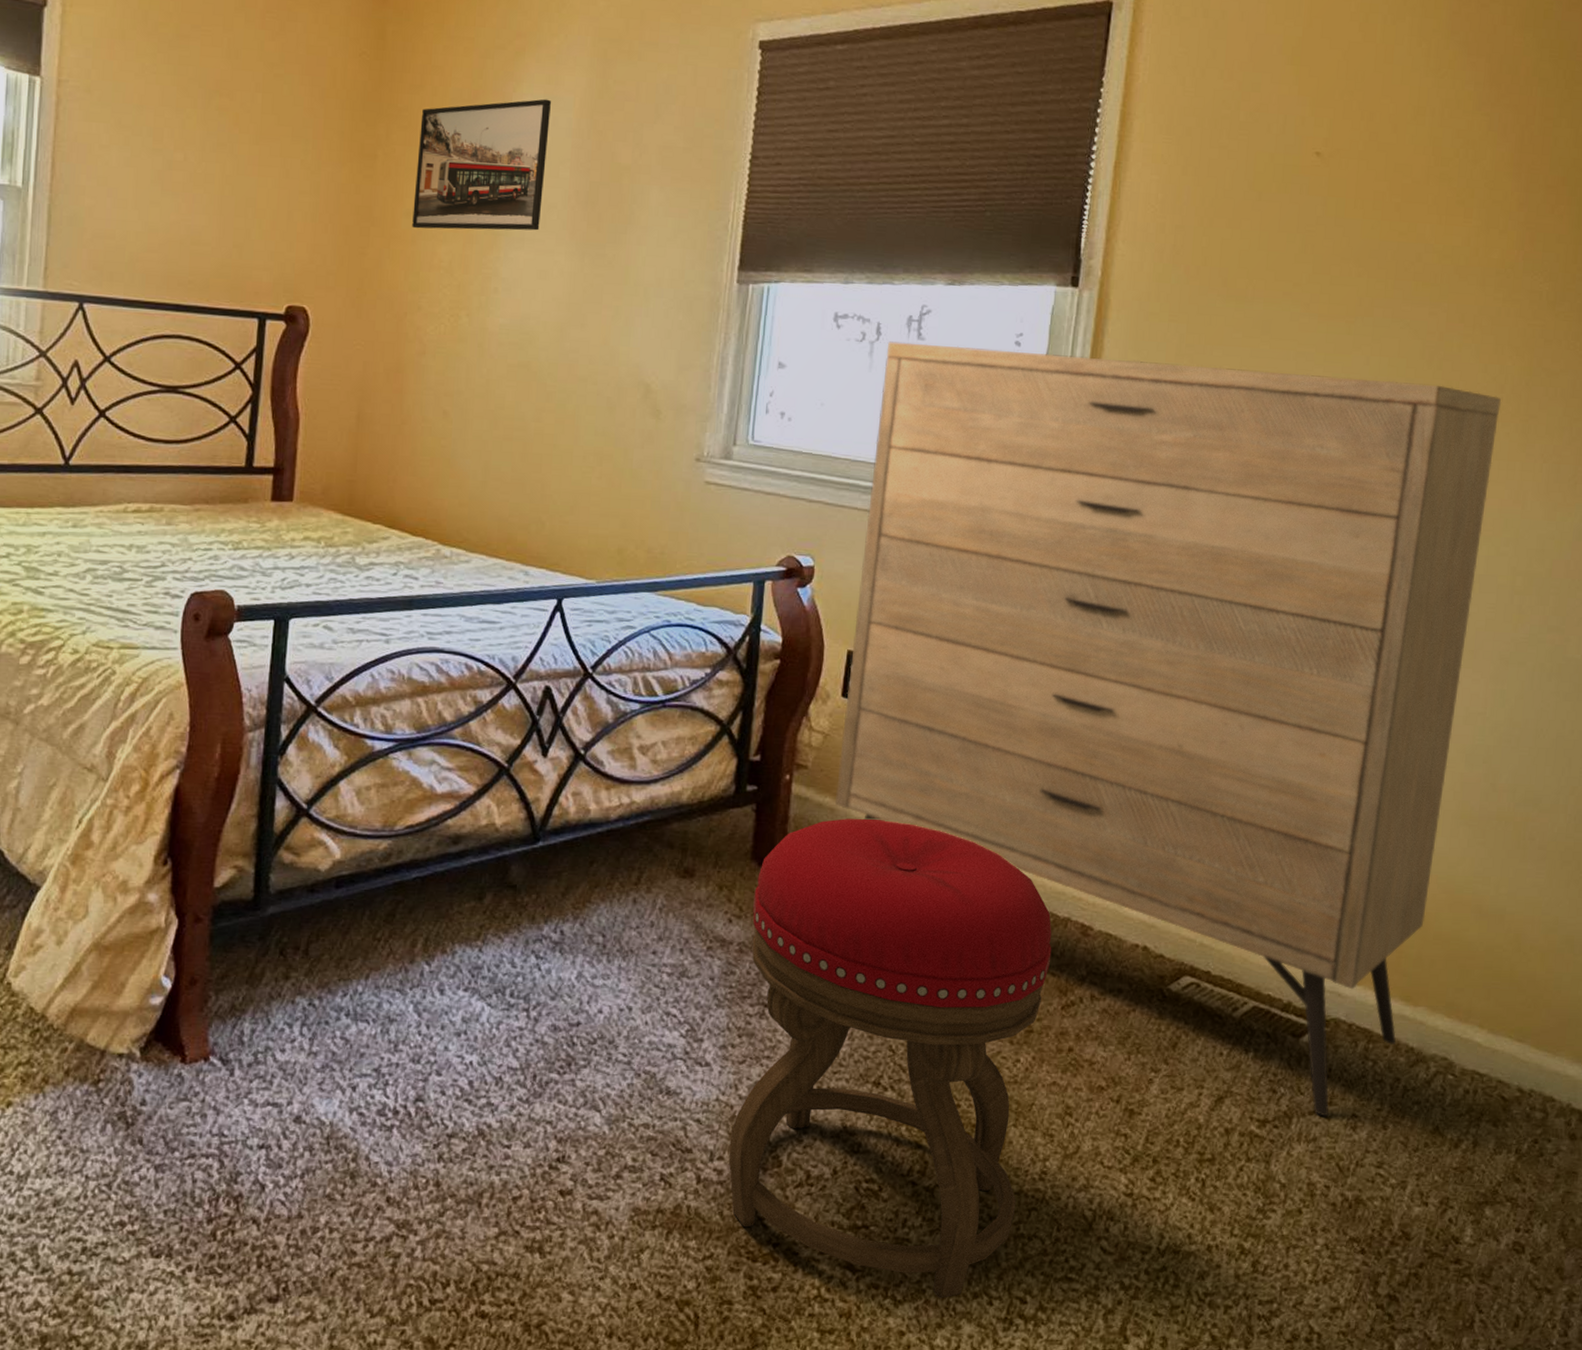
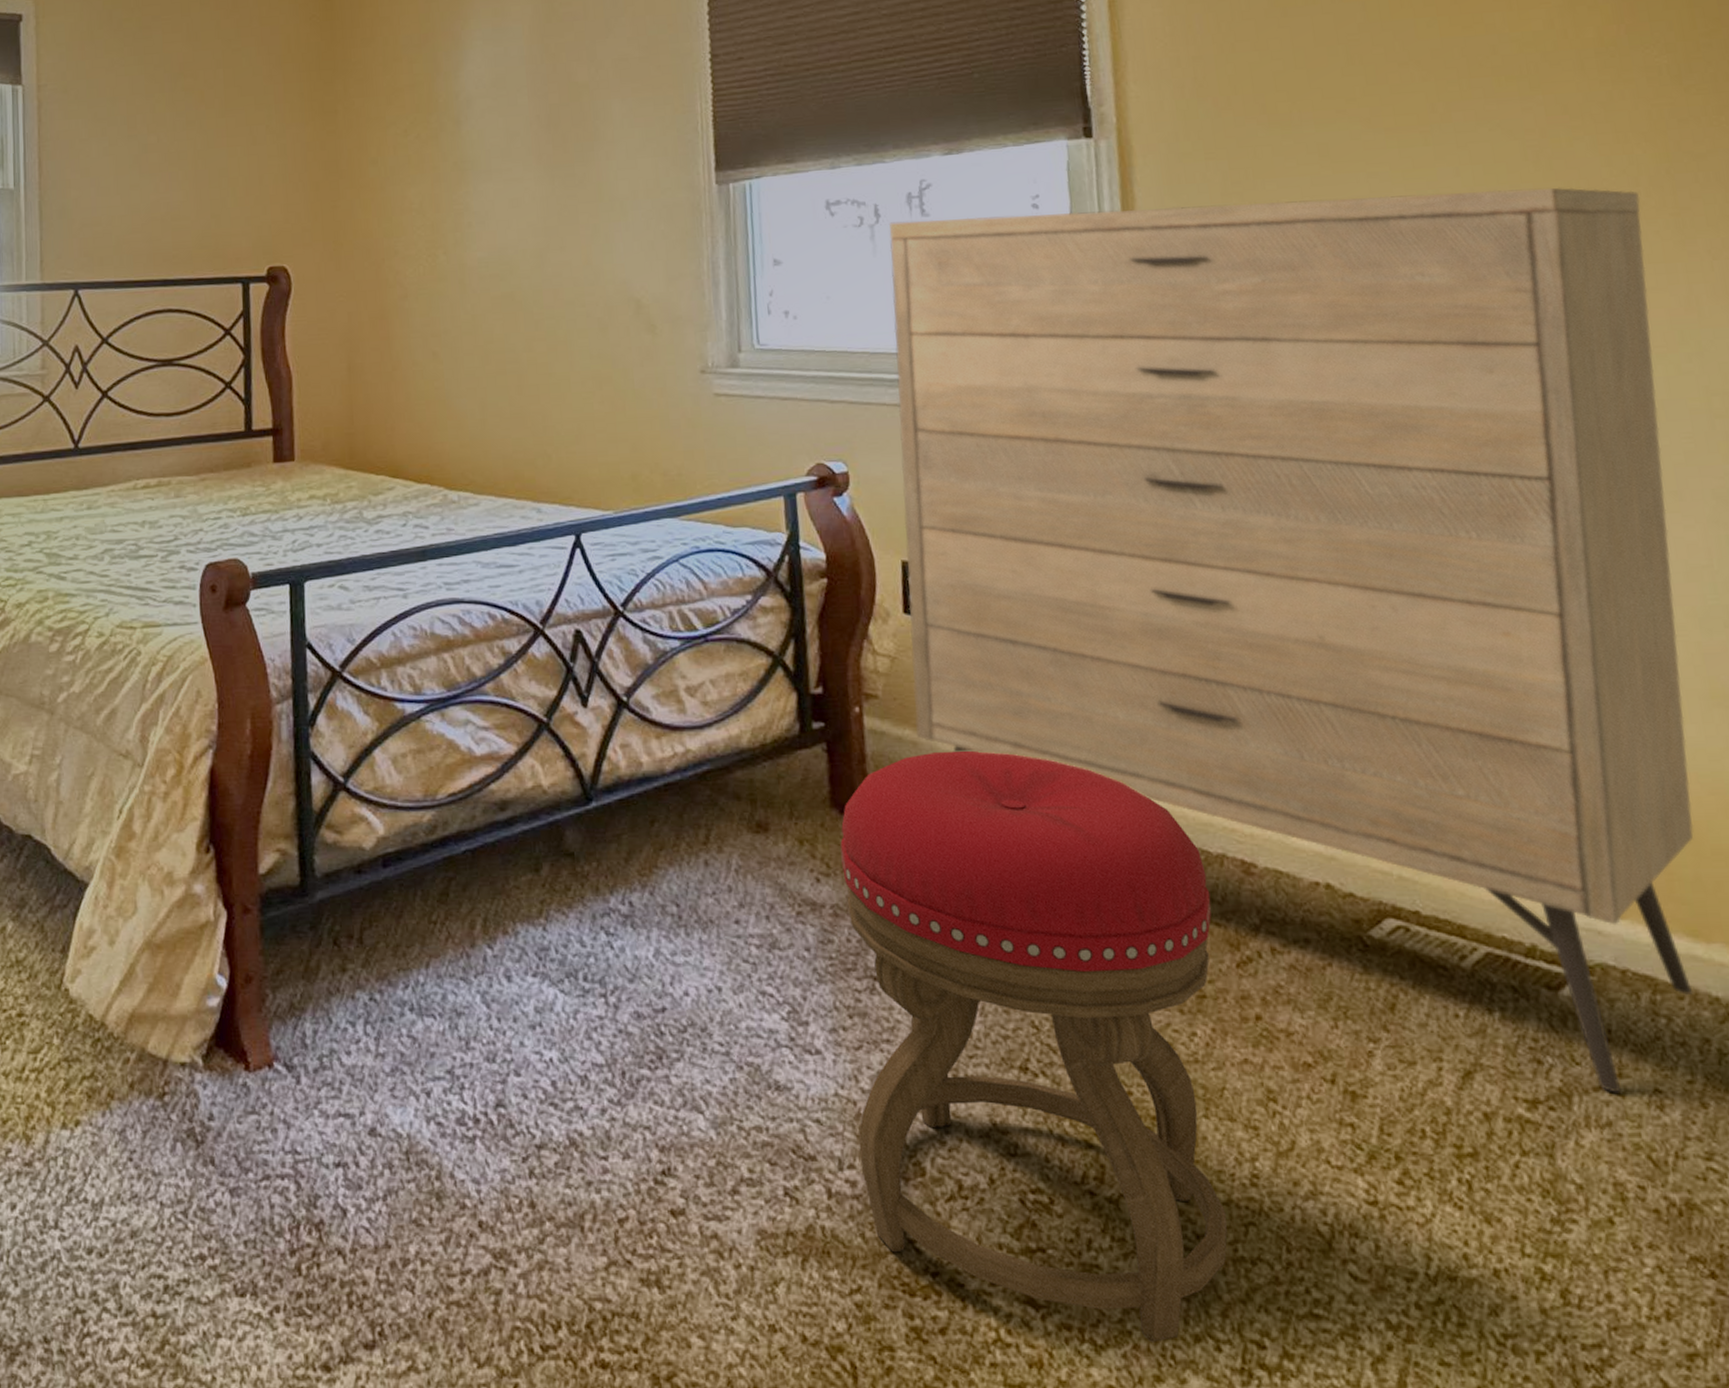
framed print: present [412,99,552,231] -> none [375,31,505,175]

